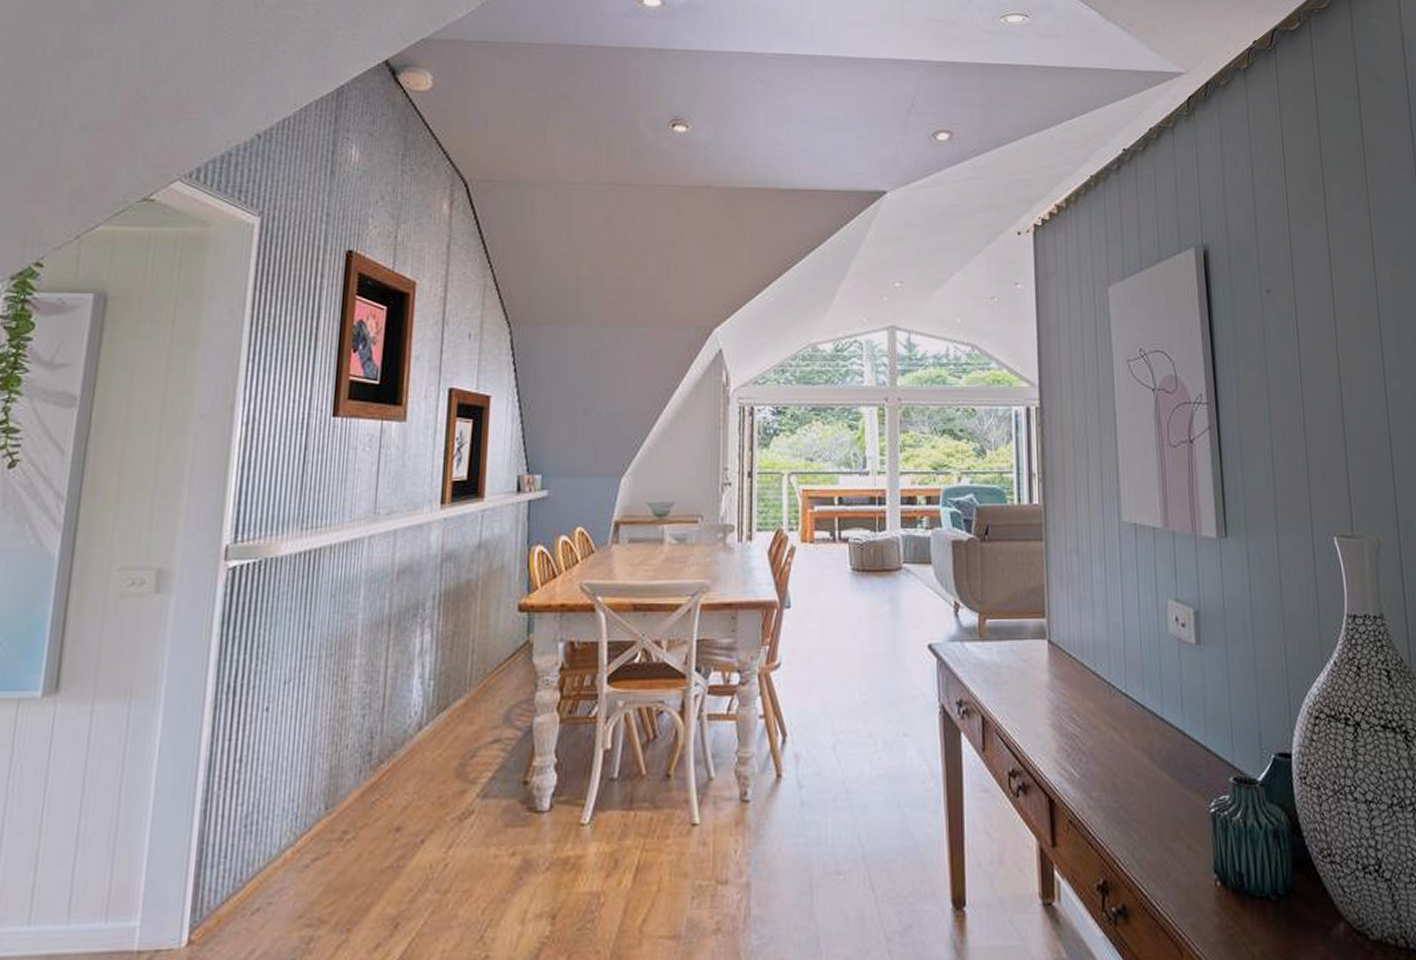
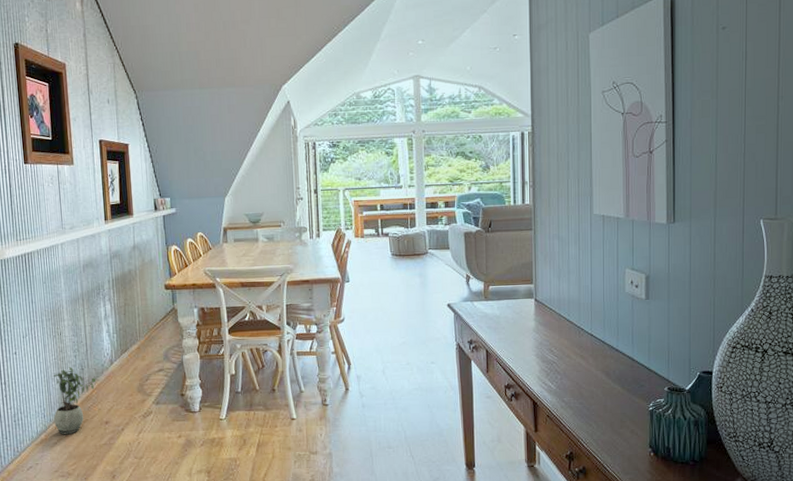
potted plant: none [311,733,392,851] -> present [53,367,96,435]

